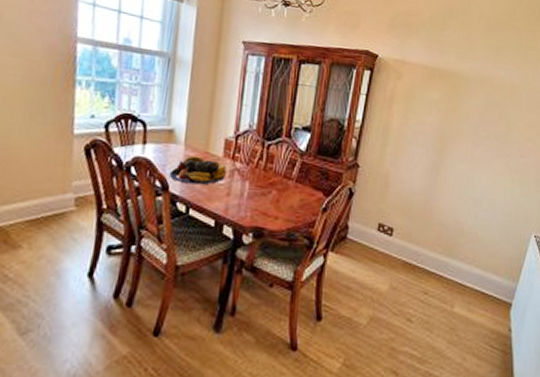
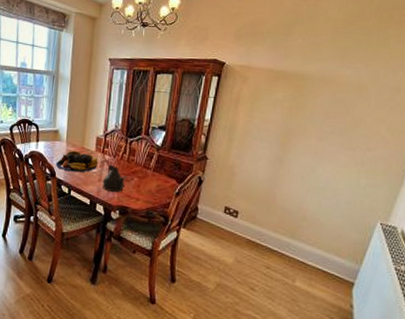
teapot: none [231,173,264,209] -> present [102,164,127,192]

